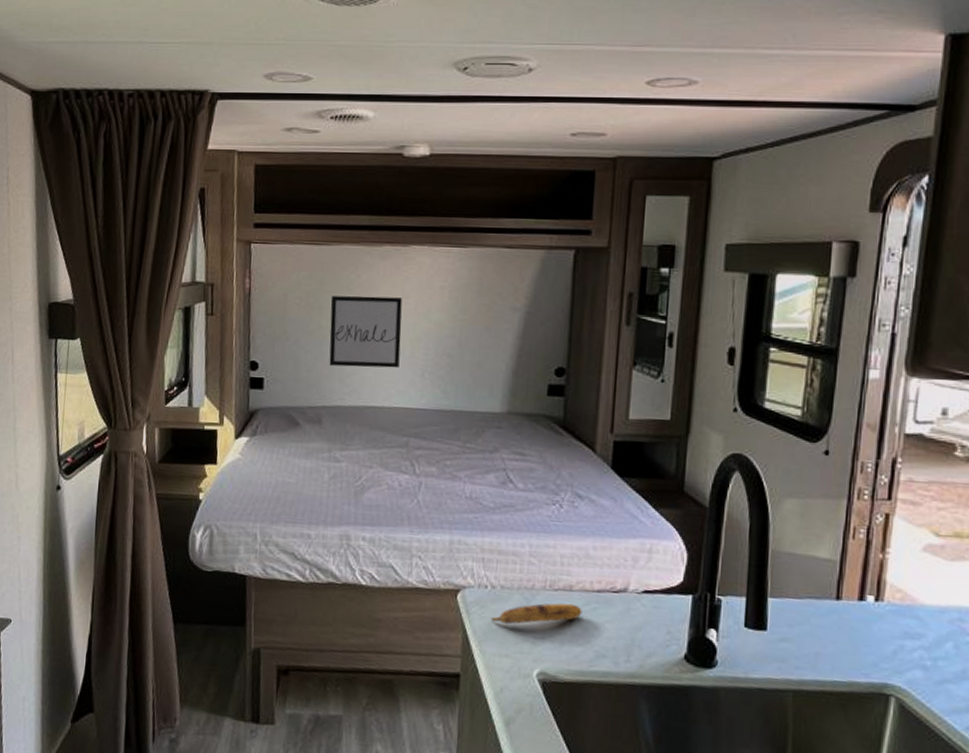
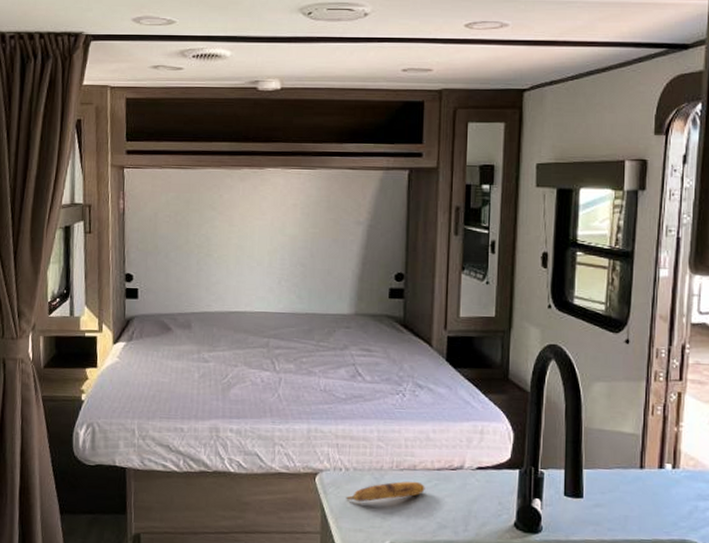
wall art: present [329,295,402,369] -> none [196,213,260,277]

